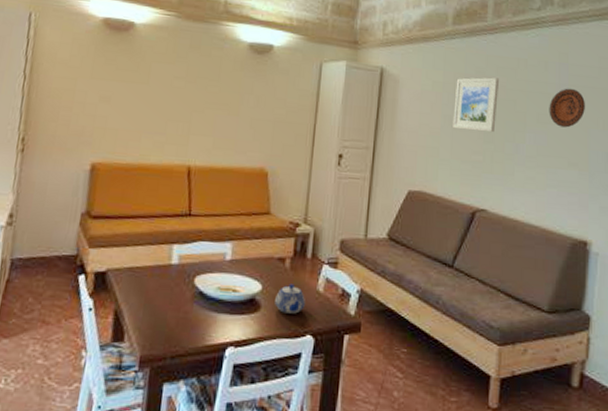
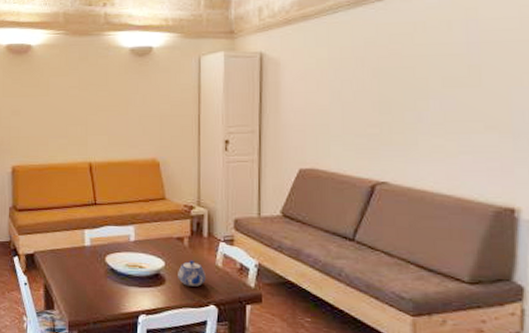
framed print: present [453,77,500,133] -> none [342,46,394,104]
decorative plate: present [549,88,585,128] -> none [456,45,503,89]

